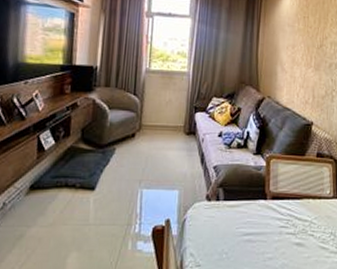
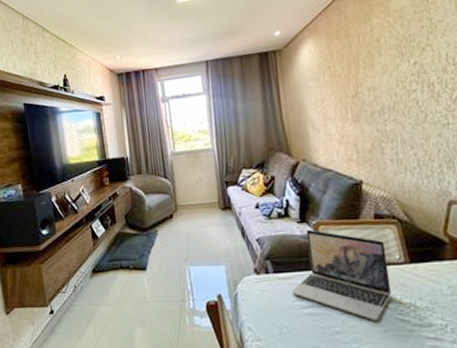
laptop: none [236,161,321,249] -> present [291,229,392,321]

